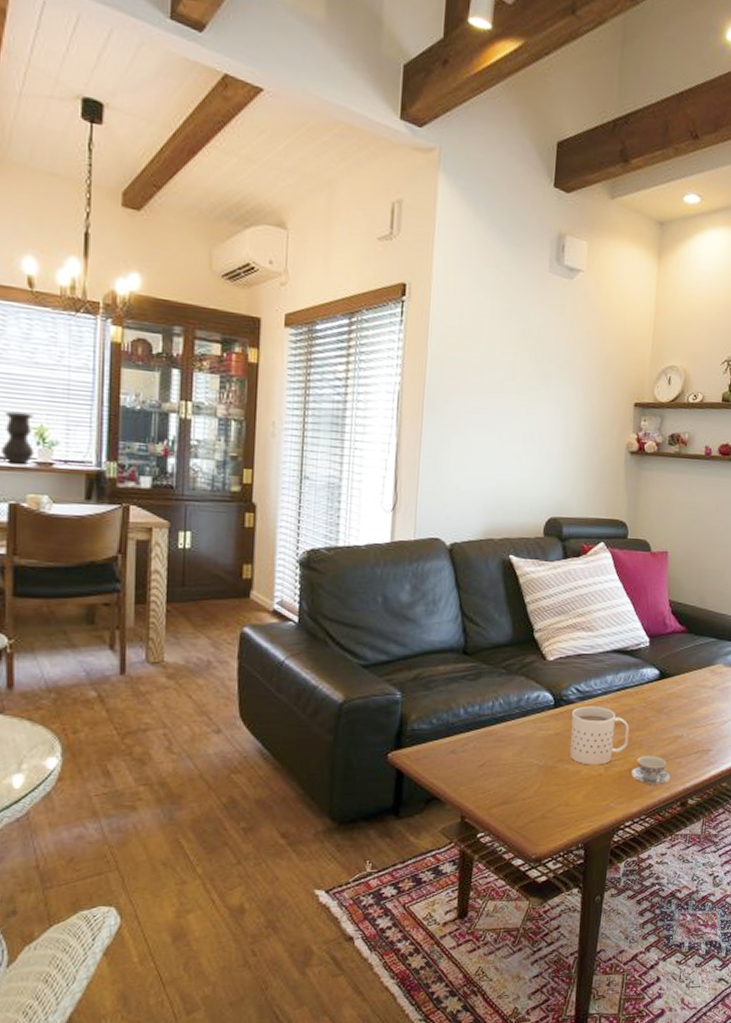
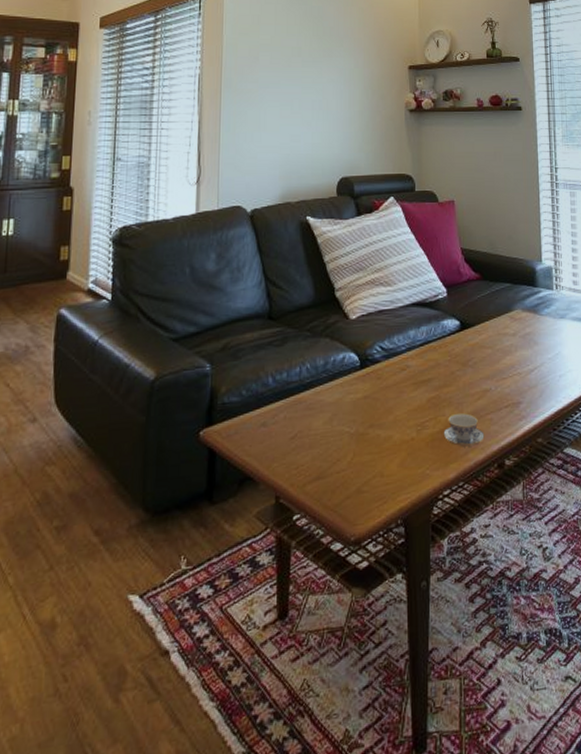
mug: present [569,706,630,765] -> none [379,363,437,429]

